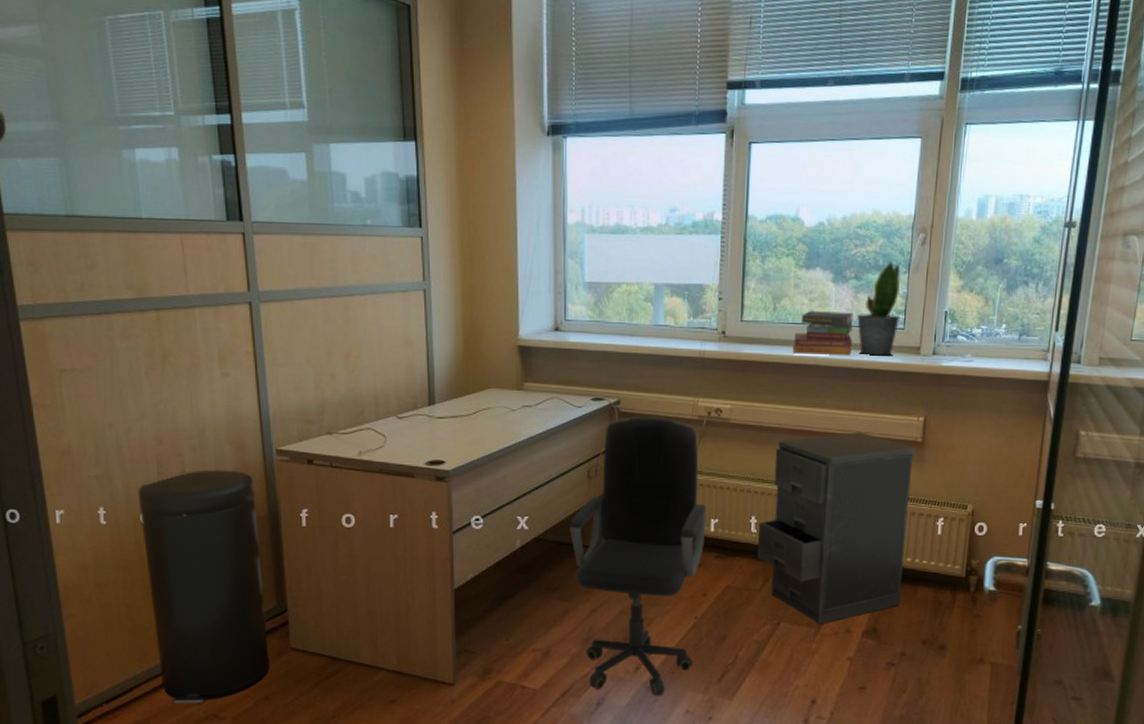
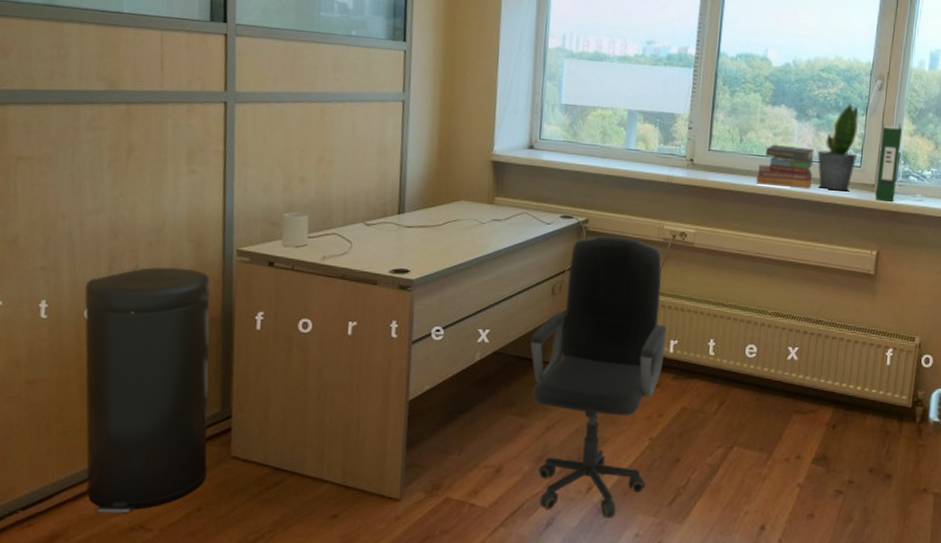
mug: none [316,409,344,445] -> present [281,212,310,248]
filing cabinet: present [757,432,916,625] -> none [713,261,869,451]
binder: none [920,279,948,365] -> present [875,122,902,203]

